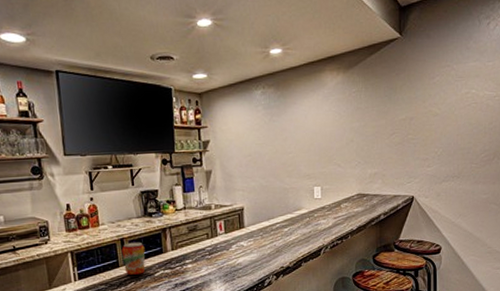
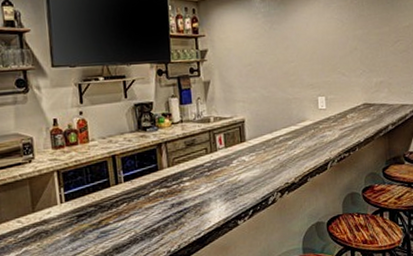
beverage can: present [121,242,146,275] -> none [113,158,139,196]

